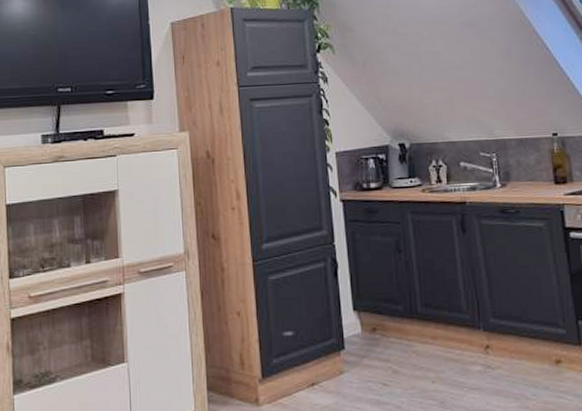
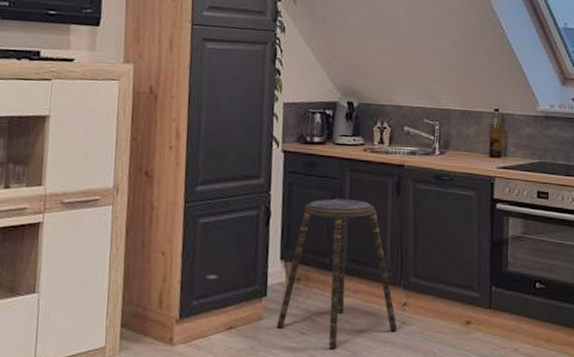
stool: none [358,242,483,398] -> present [276,198,397,348]

